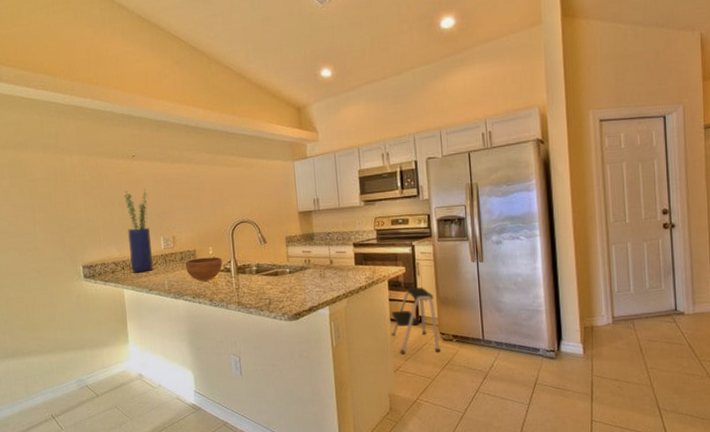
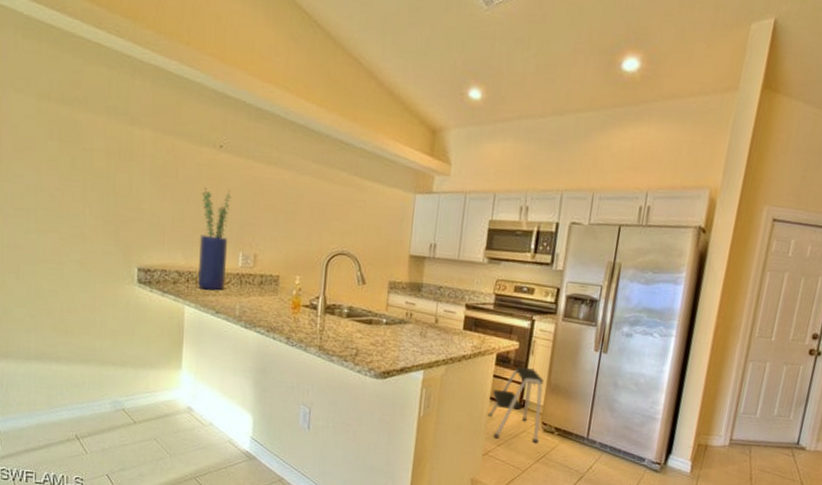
bowl: present [185,257,223,282] -> none [264,285,309,316]

